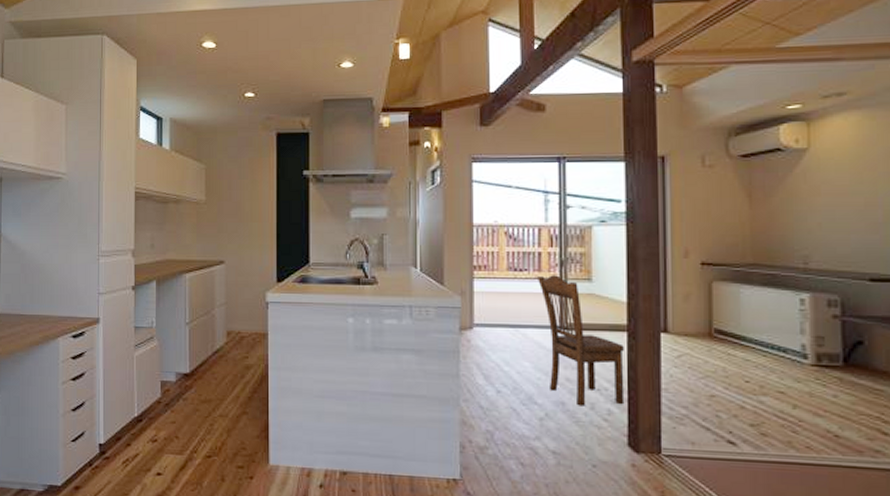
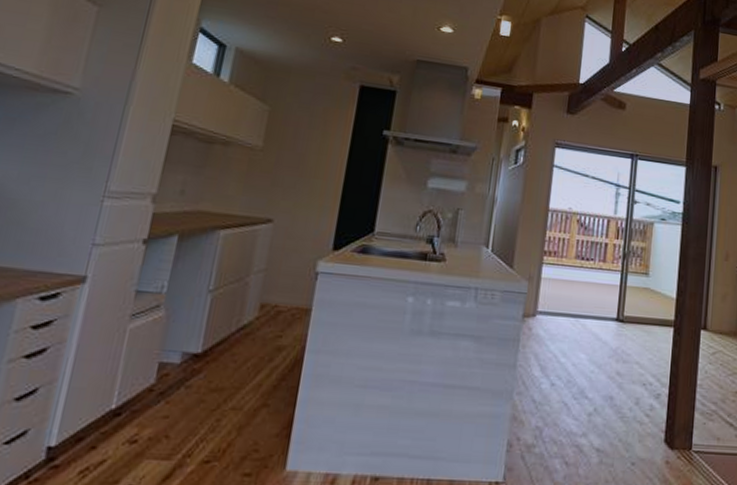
dining chair: present [538,275,625,406] -> none [601,267,670,401]

